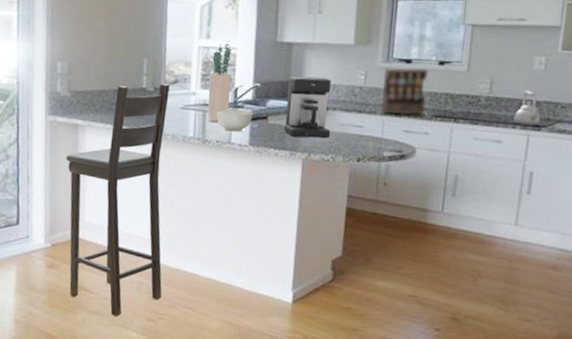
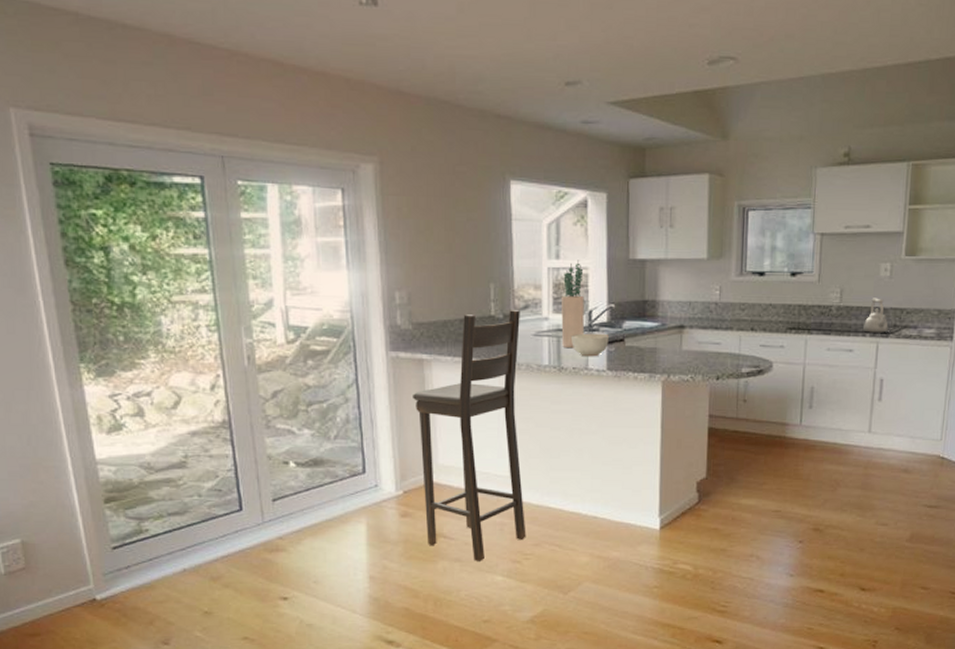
coffee maker: present [284,76,332,139] -> none [642,294,689,359]
spice rack: present [381,66,429,115] -> none [737,279,782,329]

